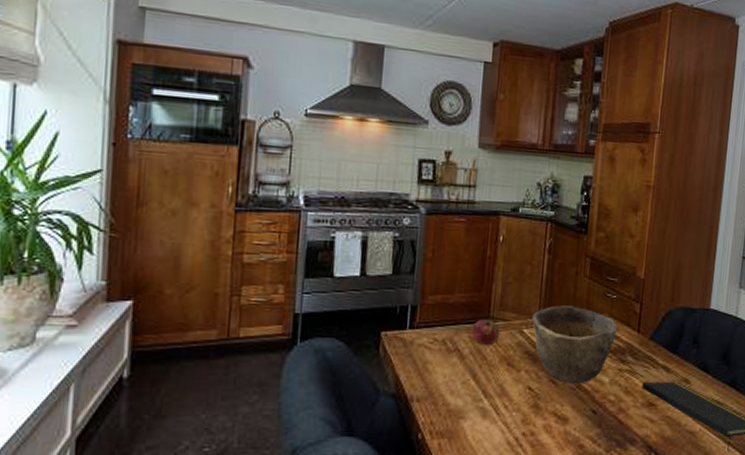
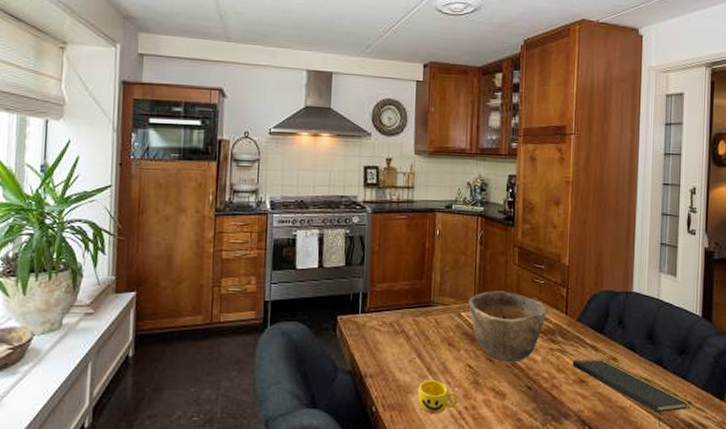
cup: none [470,403,516,441] -> present [417,379,458,414]
fruit: present [471,319,500,346] -> none [415,304,440,328]

